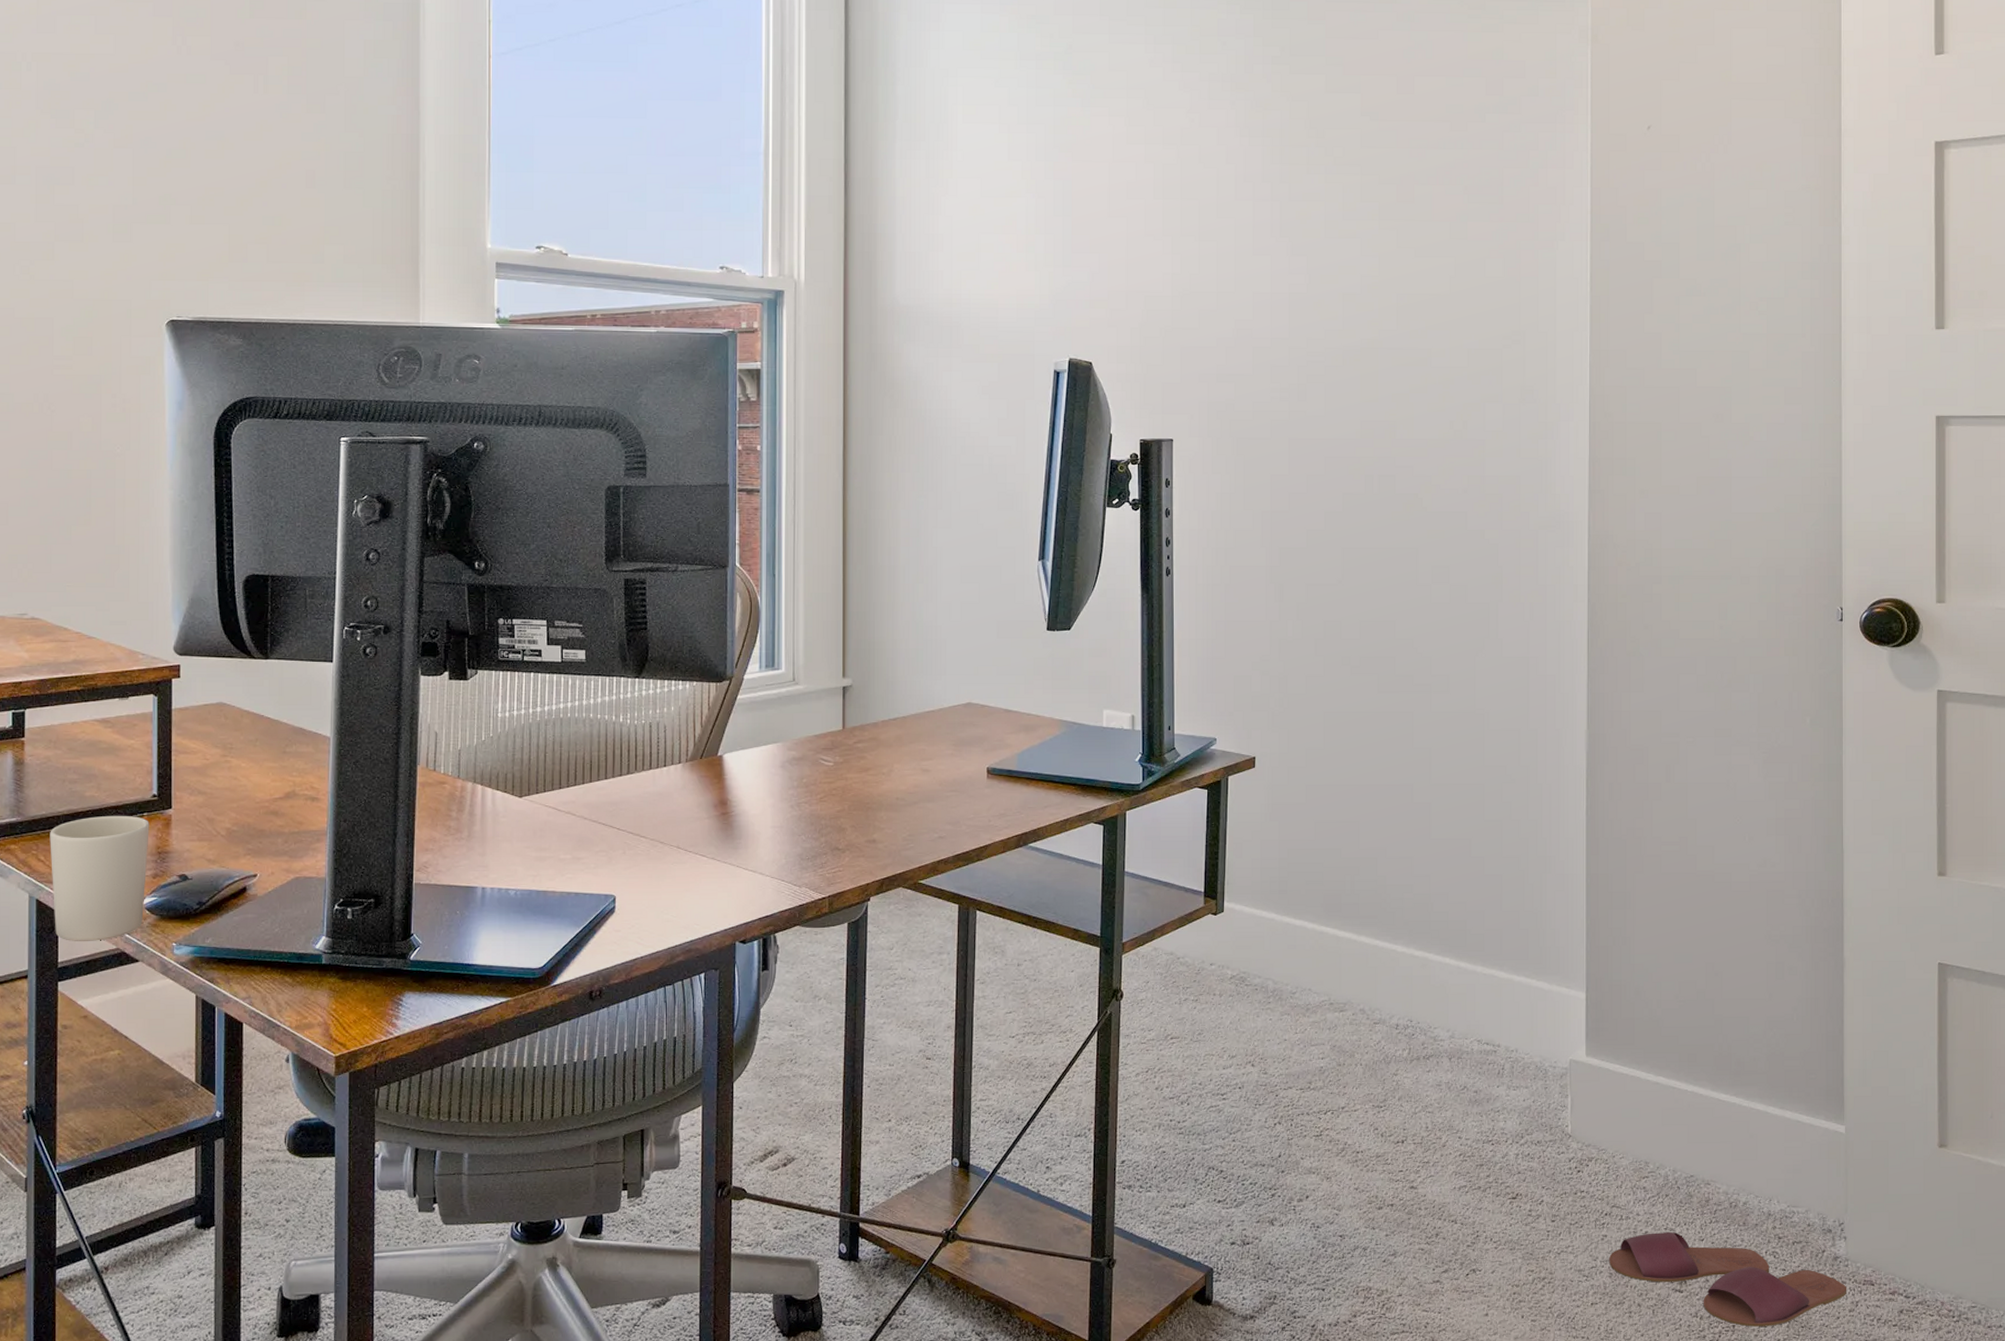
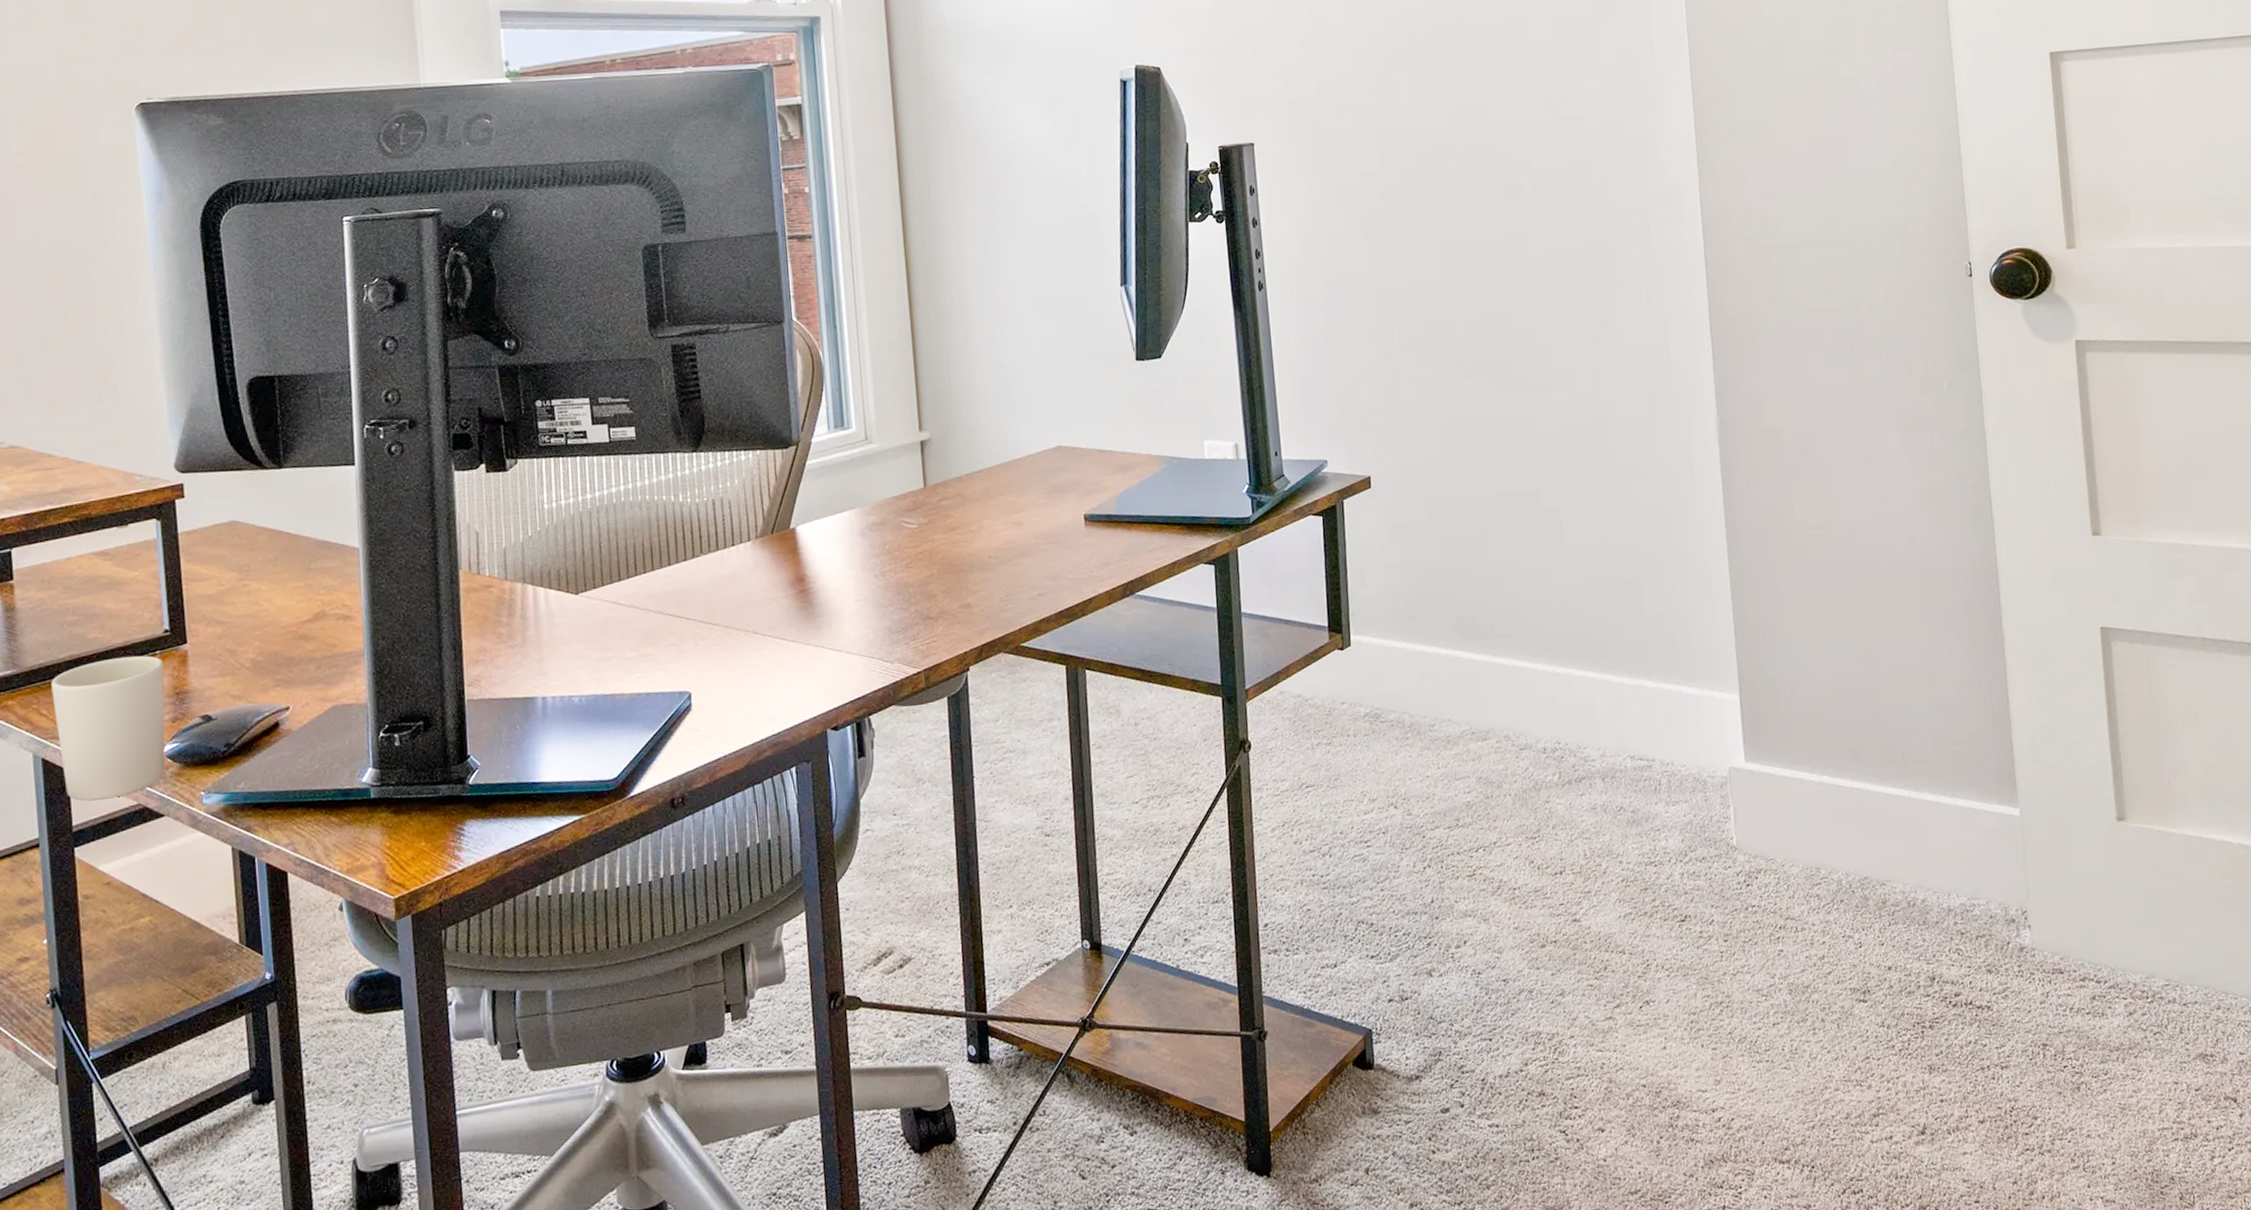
slippers: present [1609,1231,1847,1327] -> none [1787,939,2037,1031]

